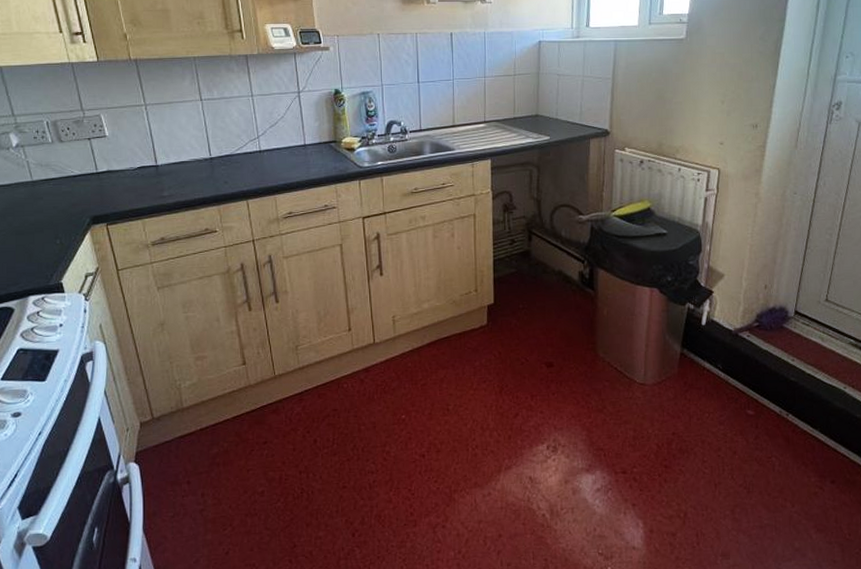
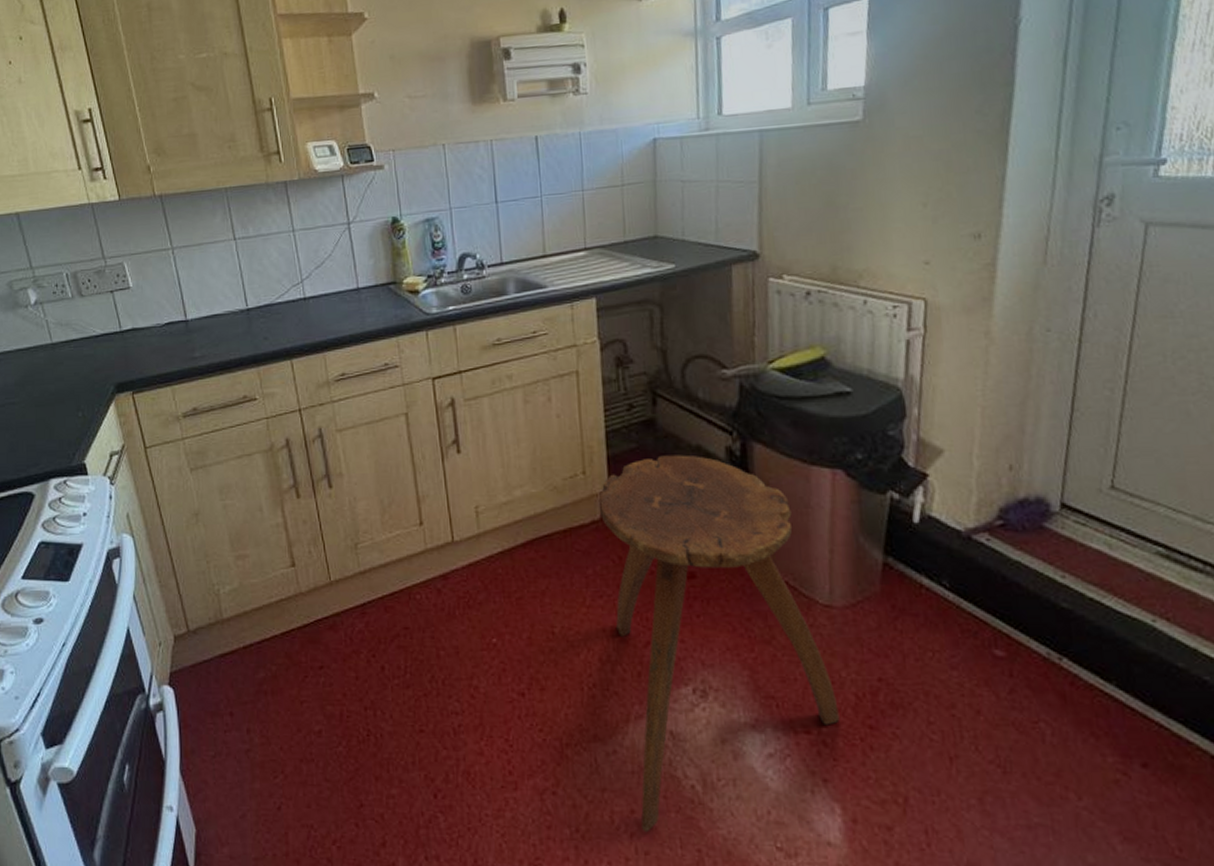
stool: none [486,277,646,549] -> present [598,455,840,831]

